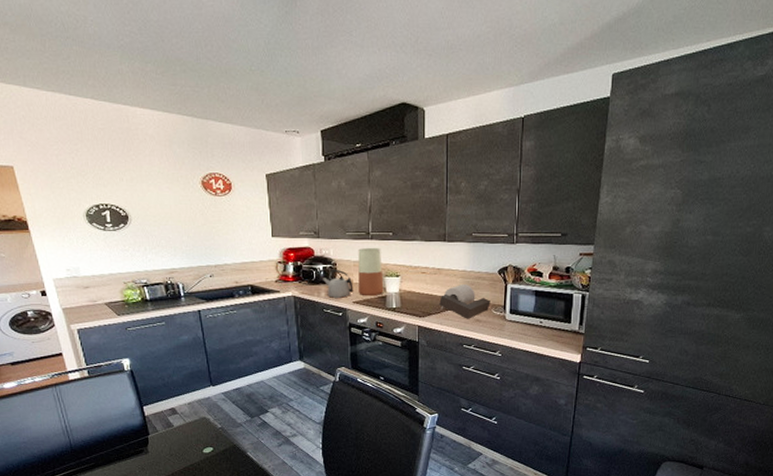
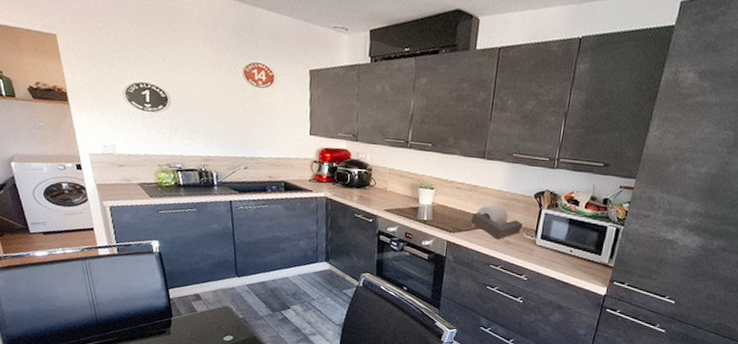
kettle: present [323,269,354,298] -> none [357,174,387,204]
vase: present [358,248,384,295] -> none [391,156,419,206]

